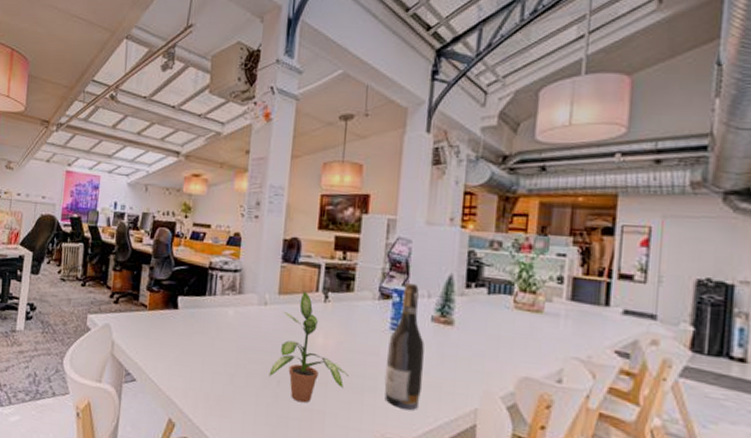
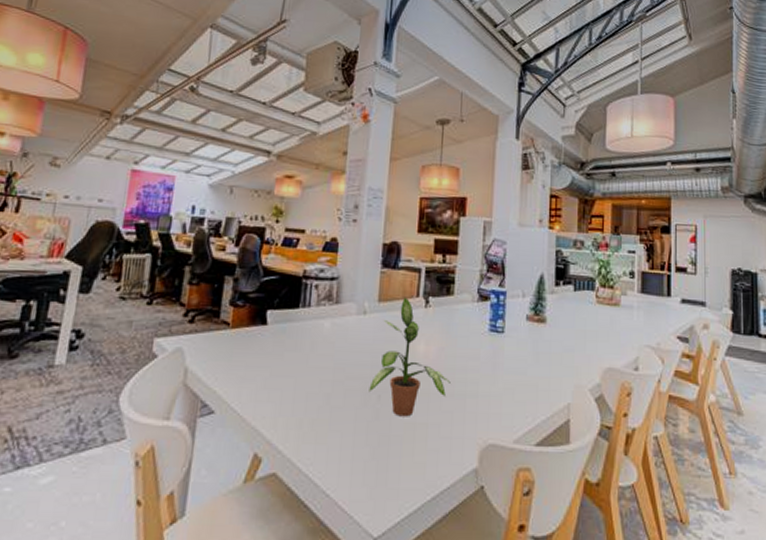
wine bottle: present [384,283,424,410] -> none [485,284,521,412]

